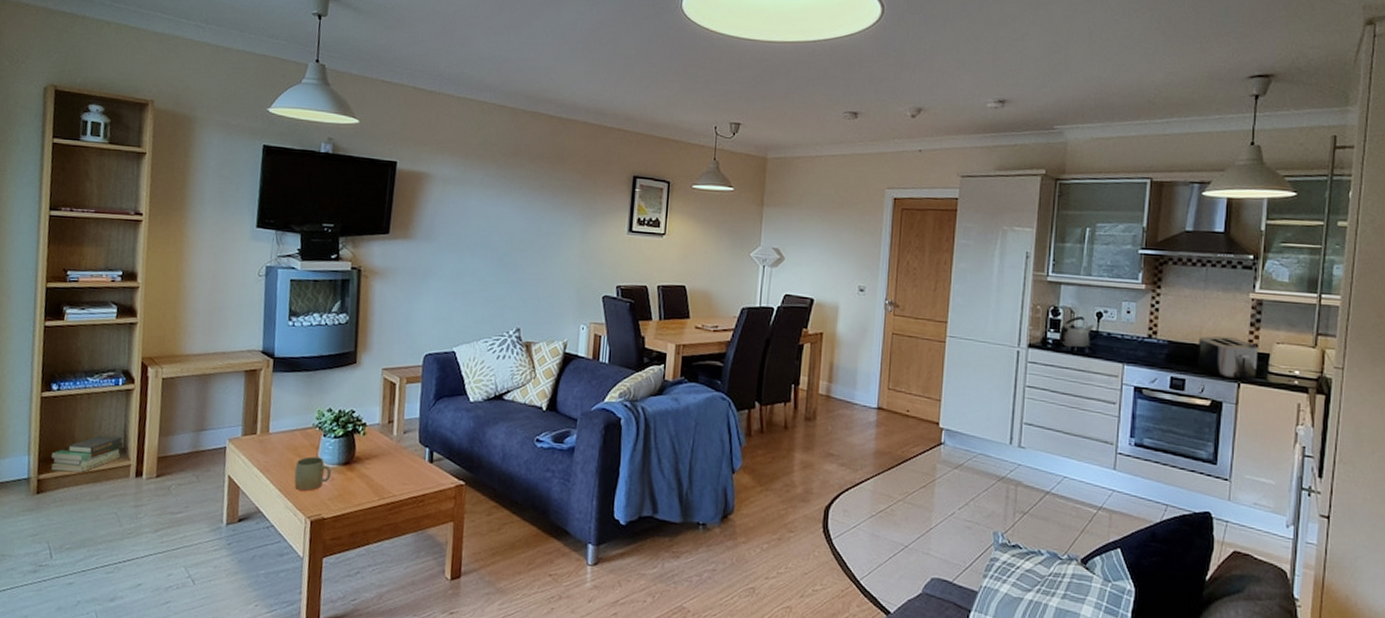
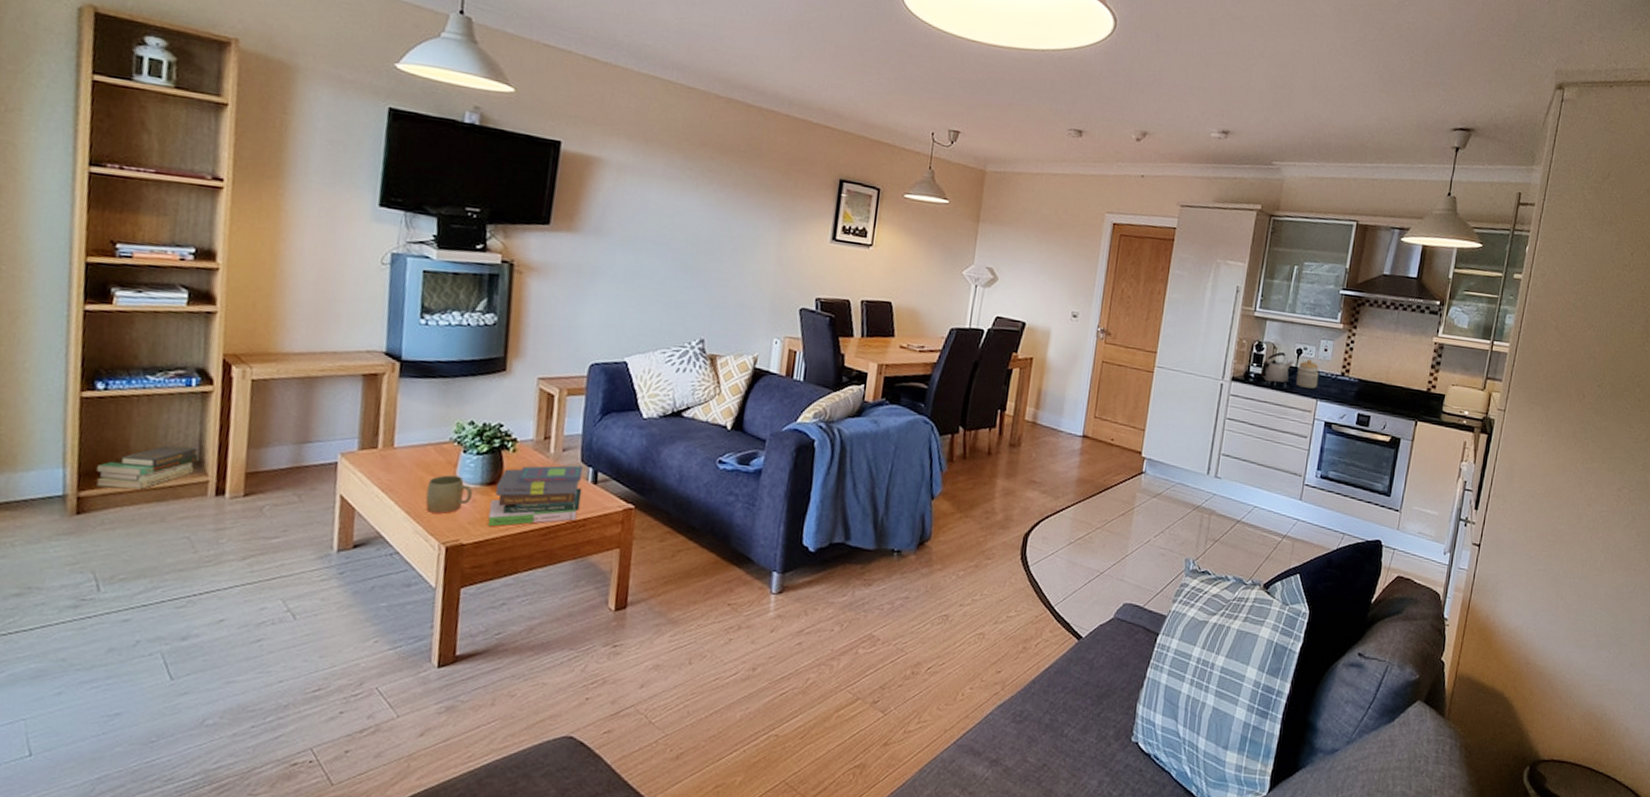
books: none [343,446,422,503] -> present [487,465,584,527]
jar: none [1098,322,1124,353] -> present [1296,359,1320,389]
toaster: present [1197,336,1258,380] -> none [1382,376,1436,419]

